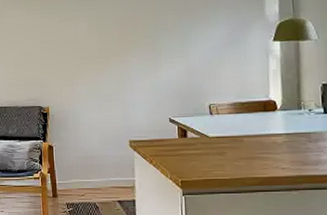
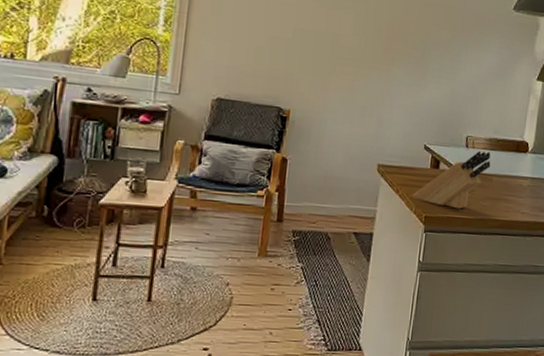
knife block: none [165,115,239,172] -> present [412,150,491,209]

